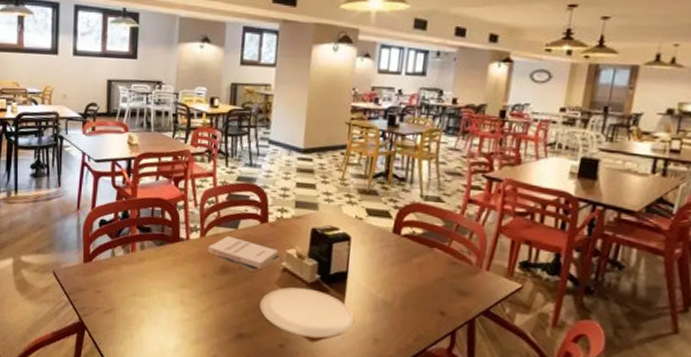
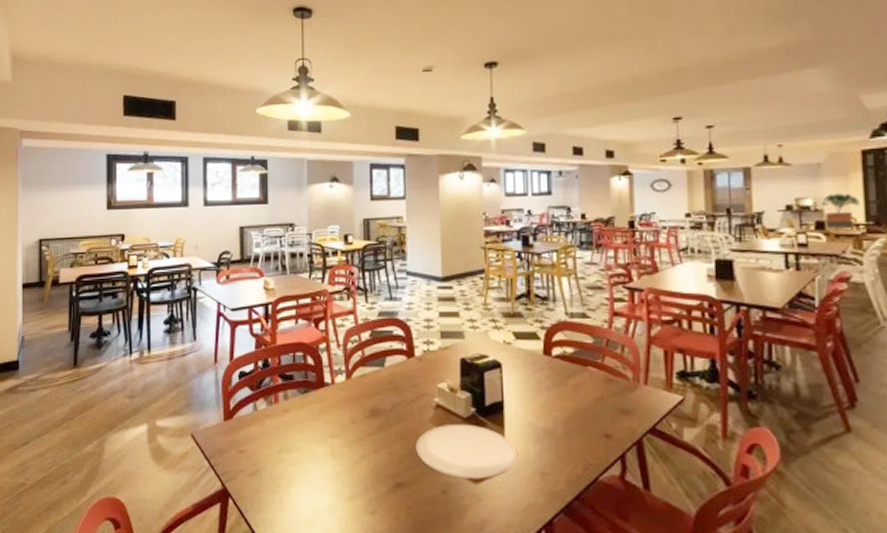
books: present [207,235,281,272] -> none [354,375,433,412]

